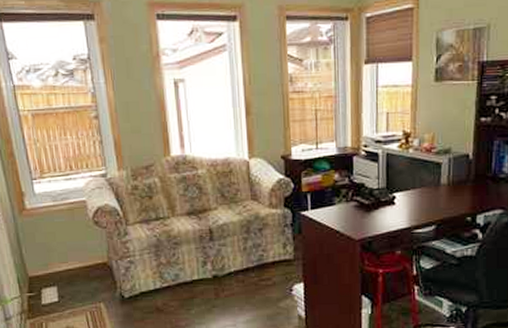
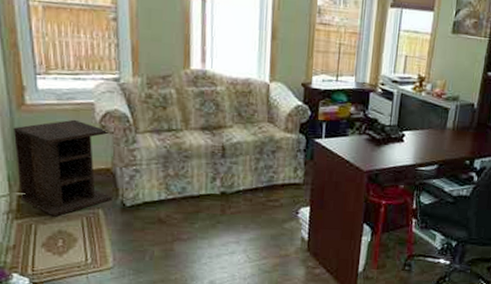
nightstand: none [17,218,112,314] -> present [13,119,112,217]

